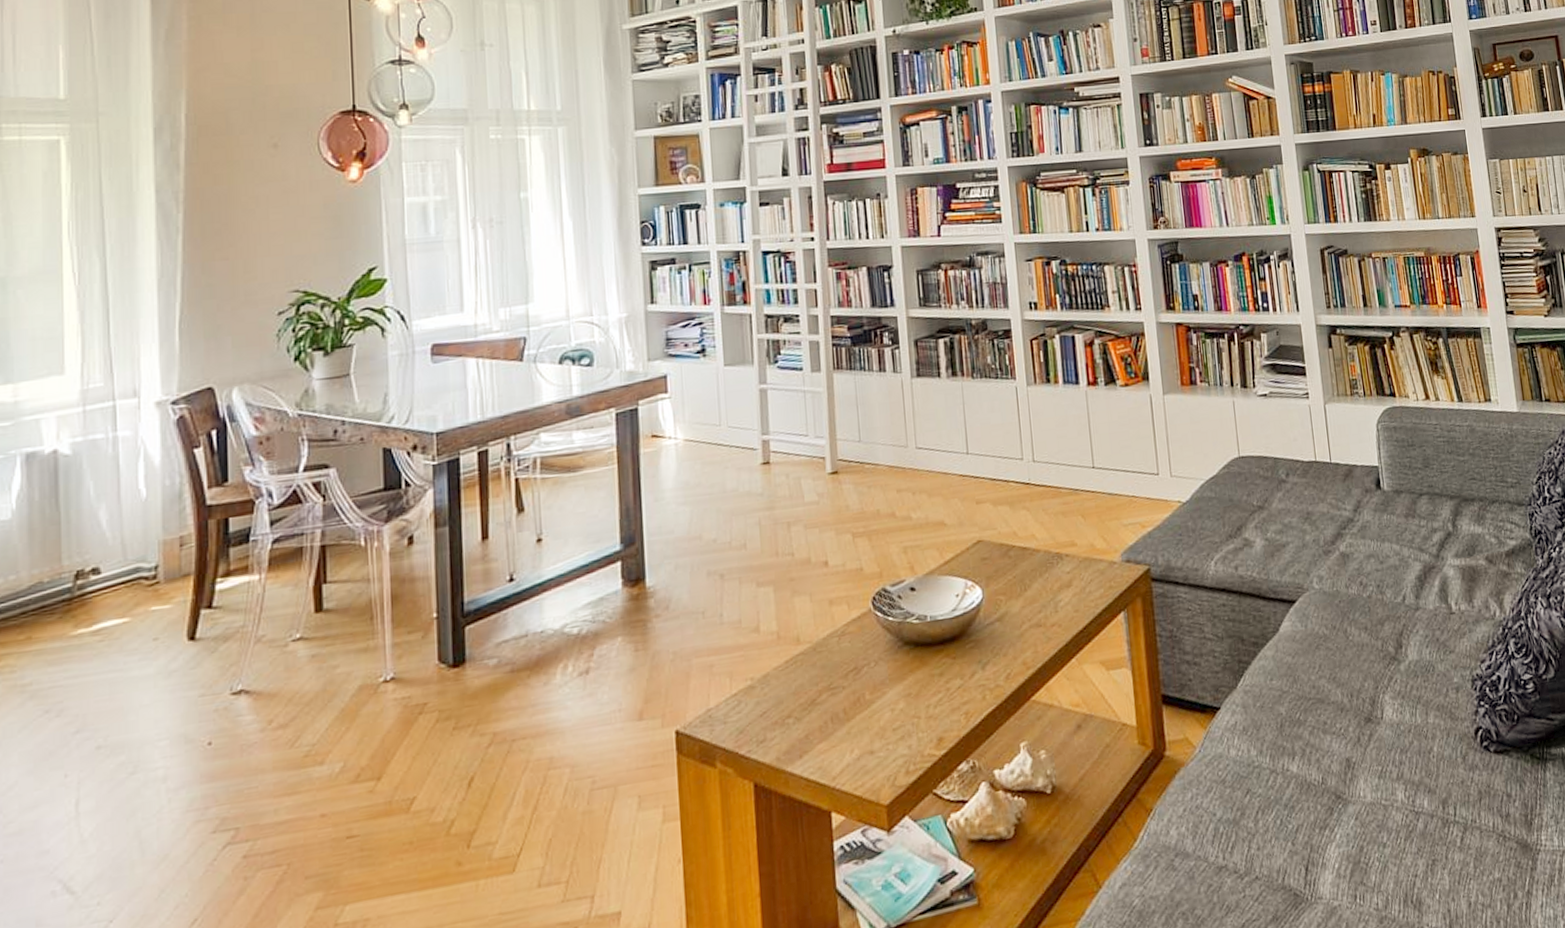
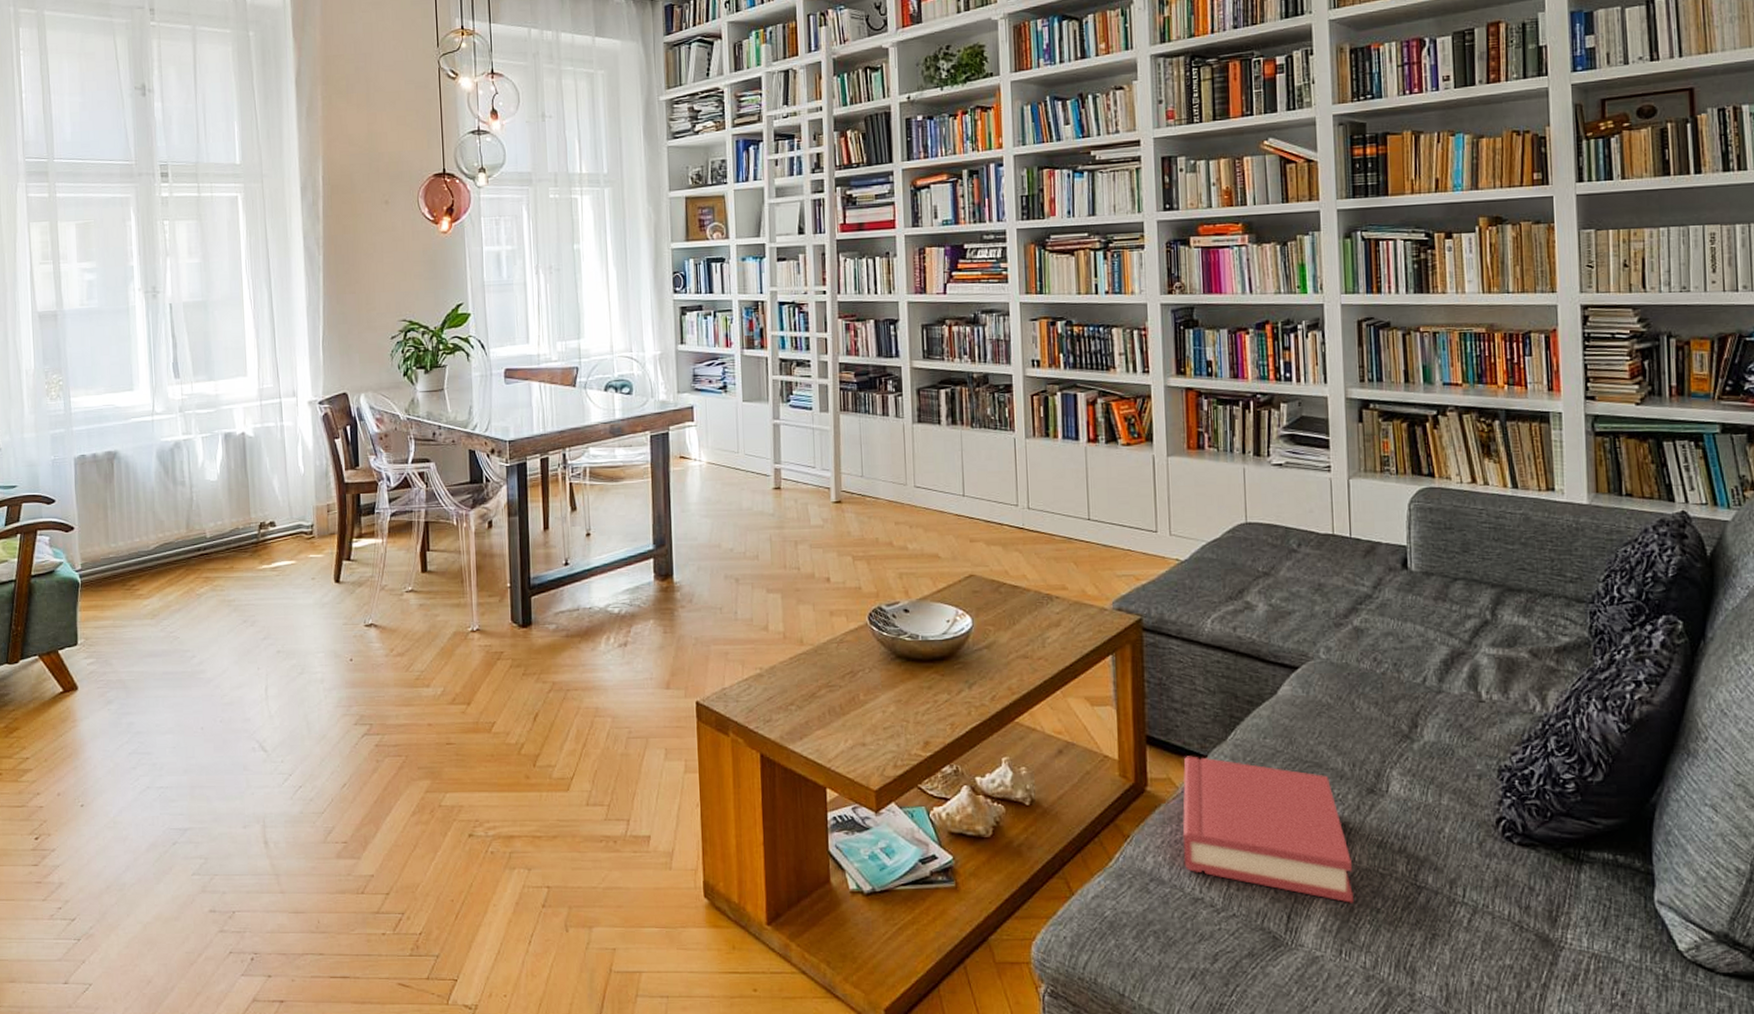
hardback book: none [1199,709,1363,843] -> present [1182,756,1353,903]

